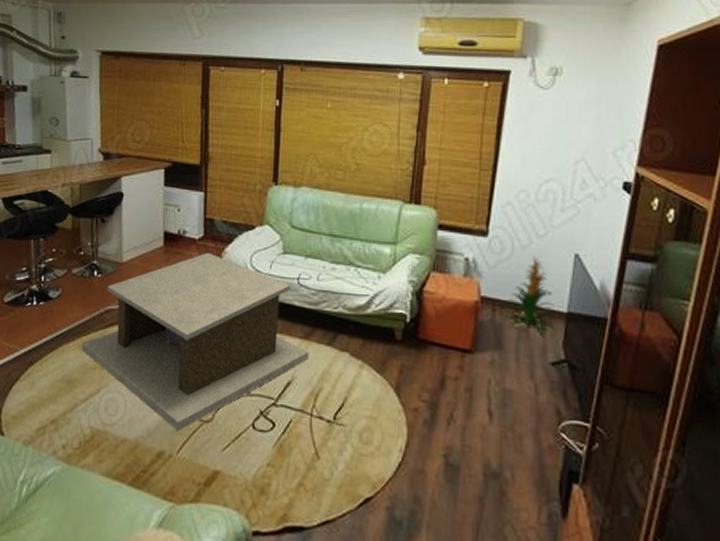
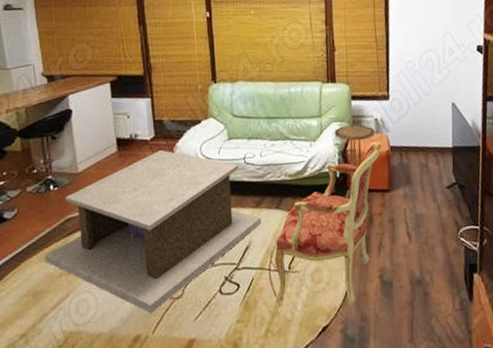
armchair: none [315,286,470,482] -> present [274,141,382,306]
side table: none [410,260,463,361] -> present [334,124,375,202]
indoor plant: present [504,255,556,334] -> none [408,108,447,167]

